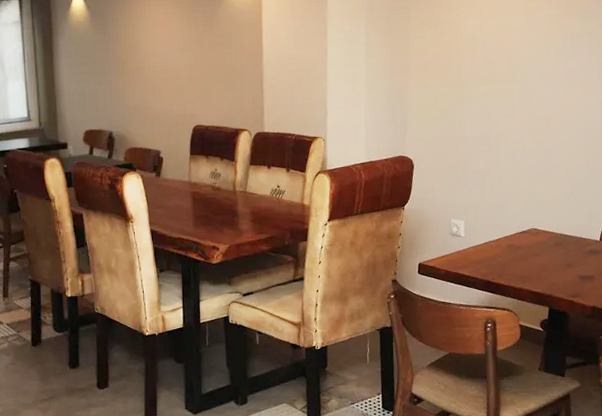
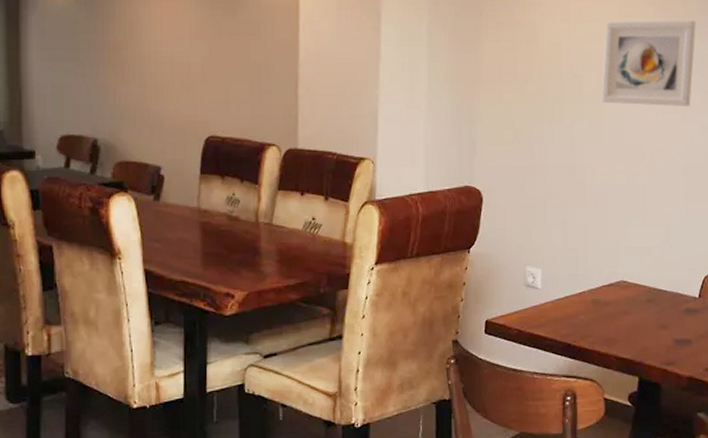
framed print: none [512,9,593,83] -> present [602,20,696,107]

